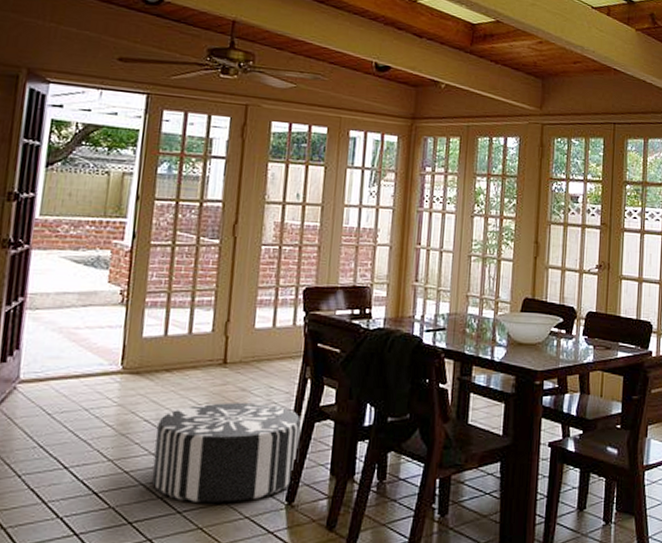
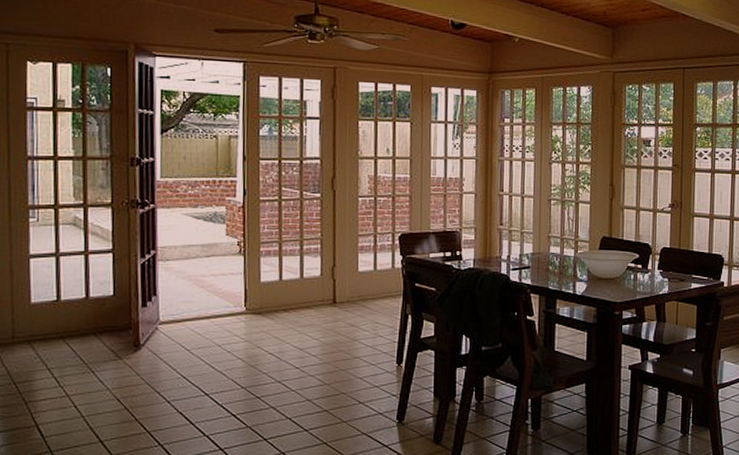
pouf: present [151,403,301,504] -> none [280,337,406,423]

